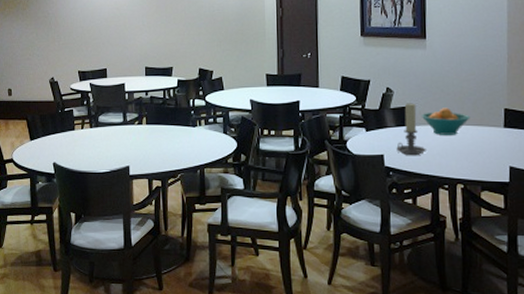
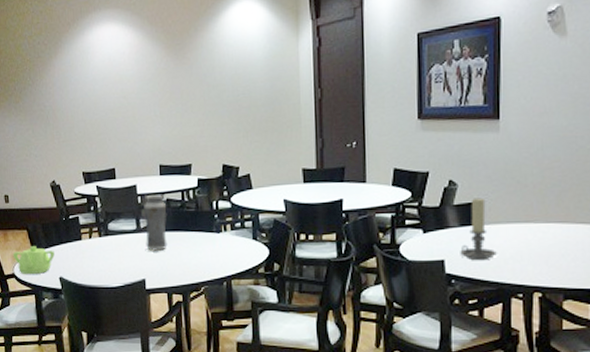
teapot: none [12,135,50,159] -> present [12,246,55,274]
vase: none [130,93,151,141] -> present [144,195,168,251]
fruit bowl: present [421,108,471,135] -> none [491,202,553,235]

